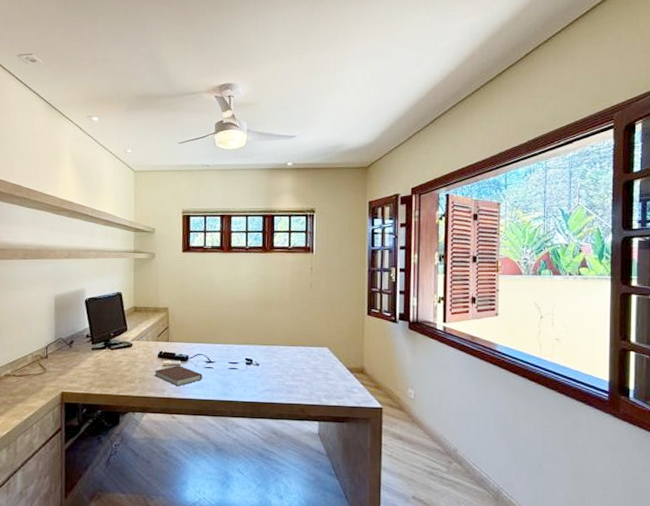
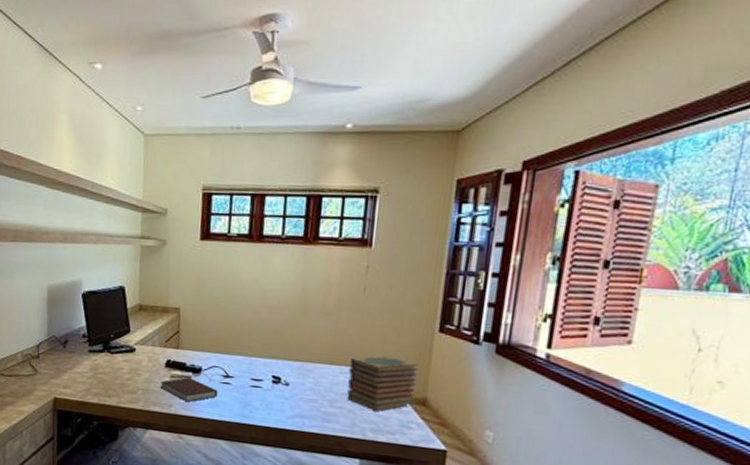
book stack: none [304,336,355,381] -> present [347,356,419,411]

